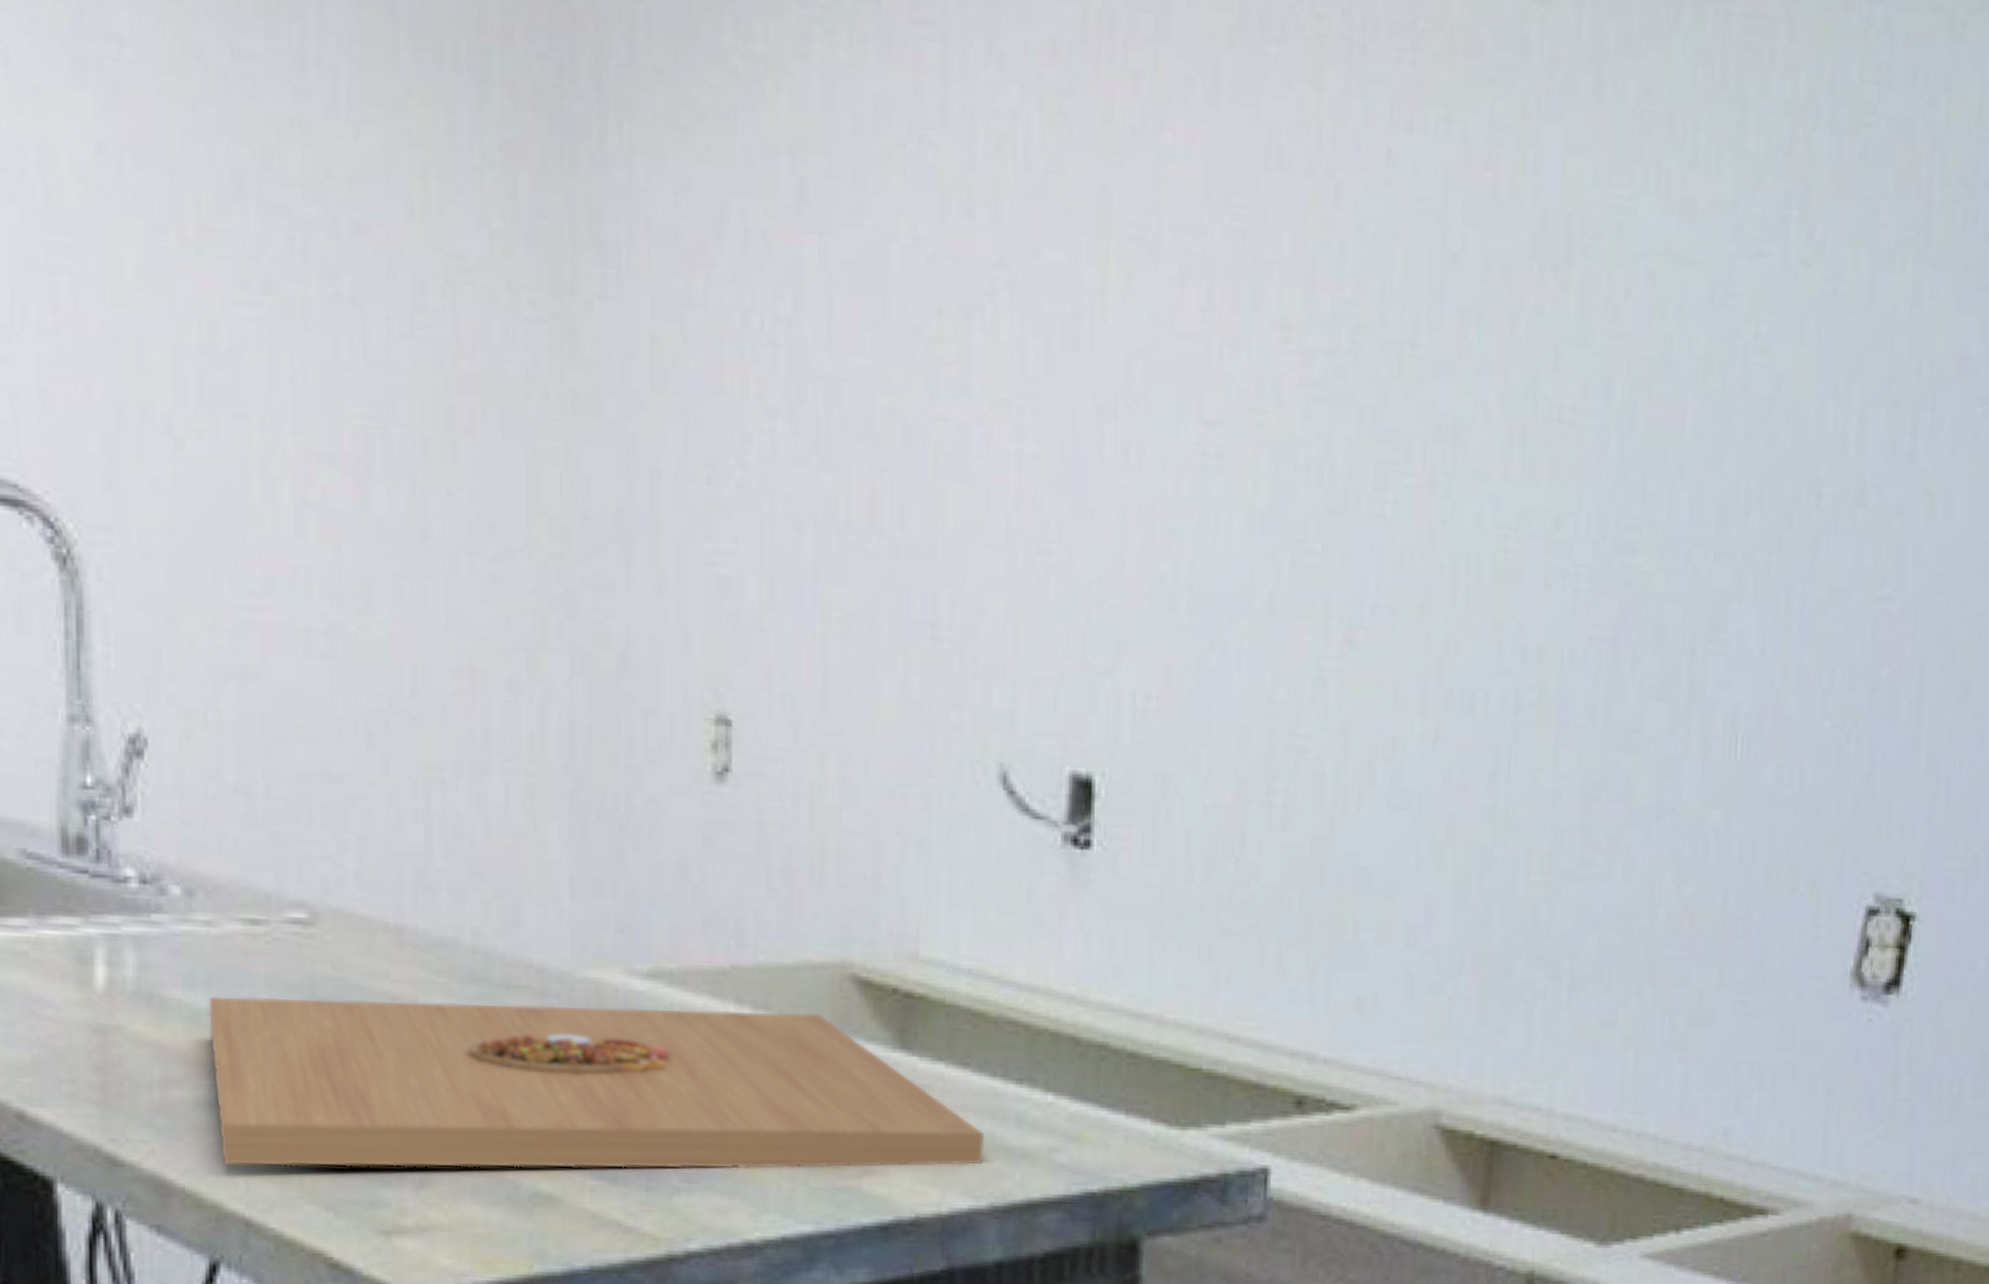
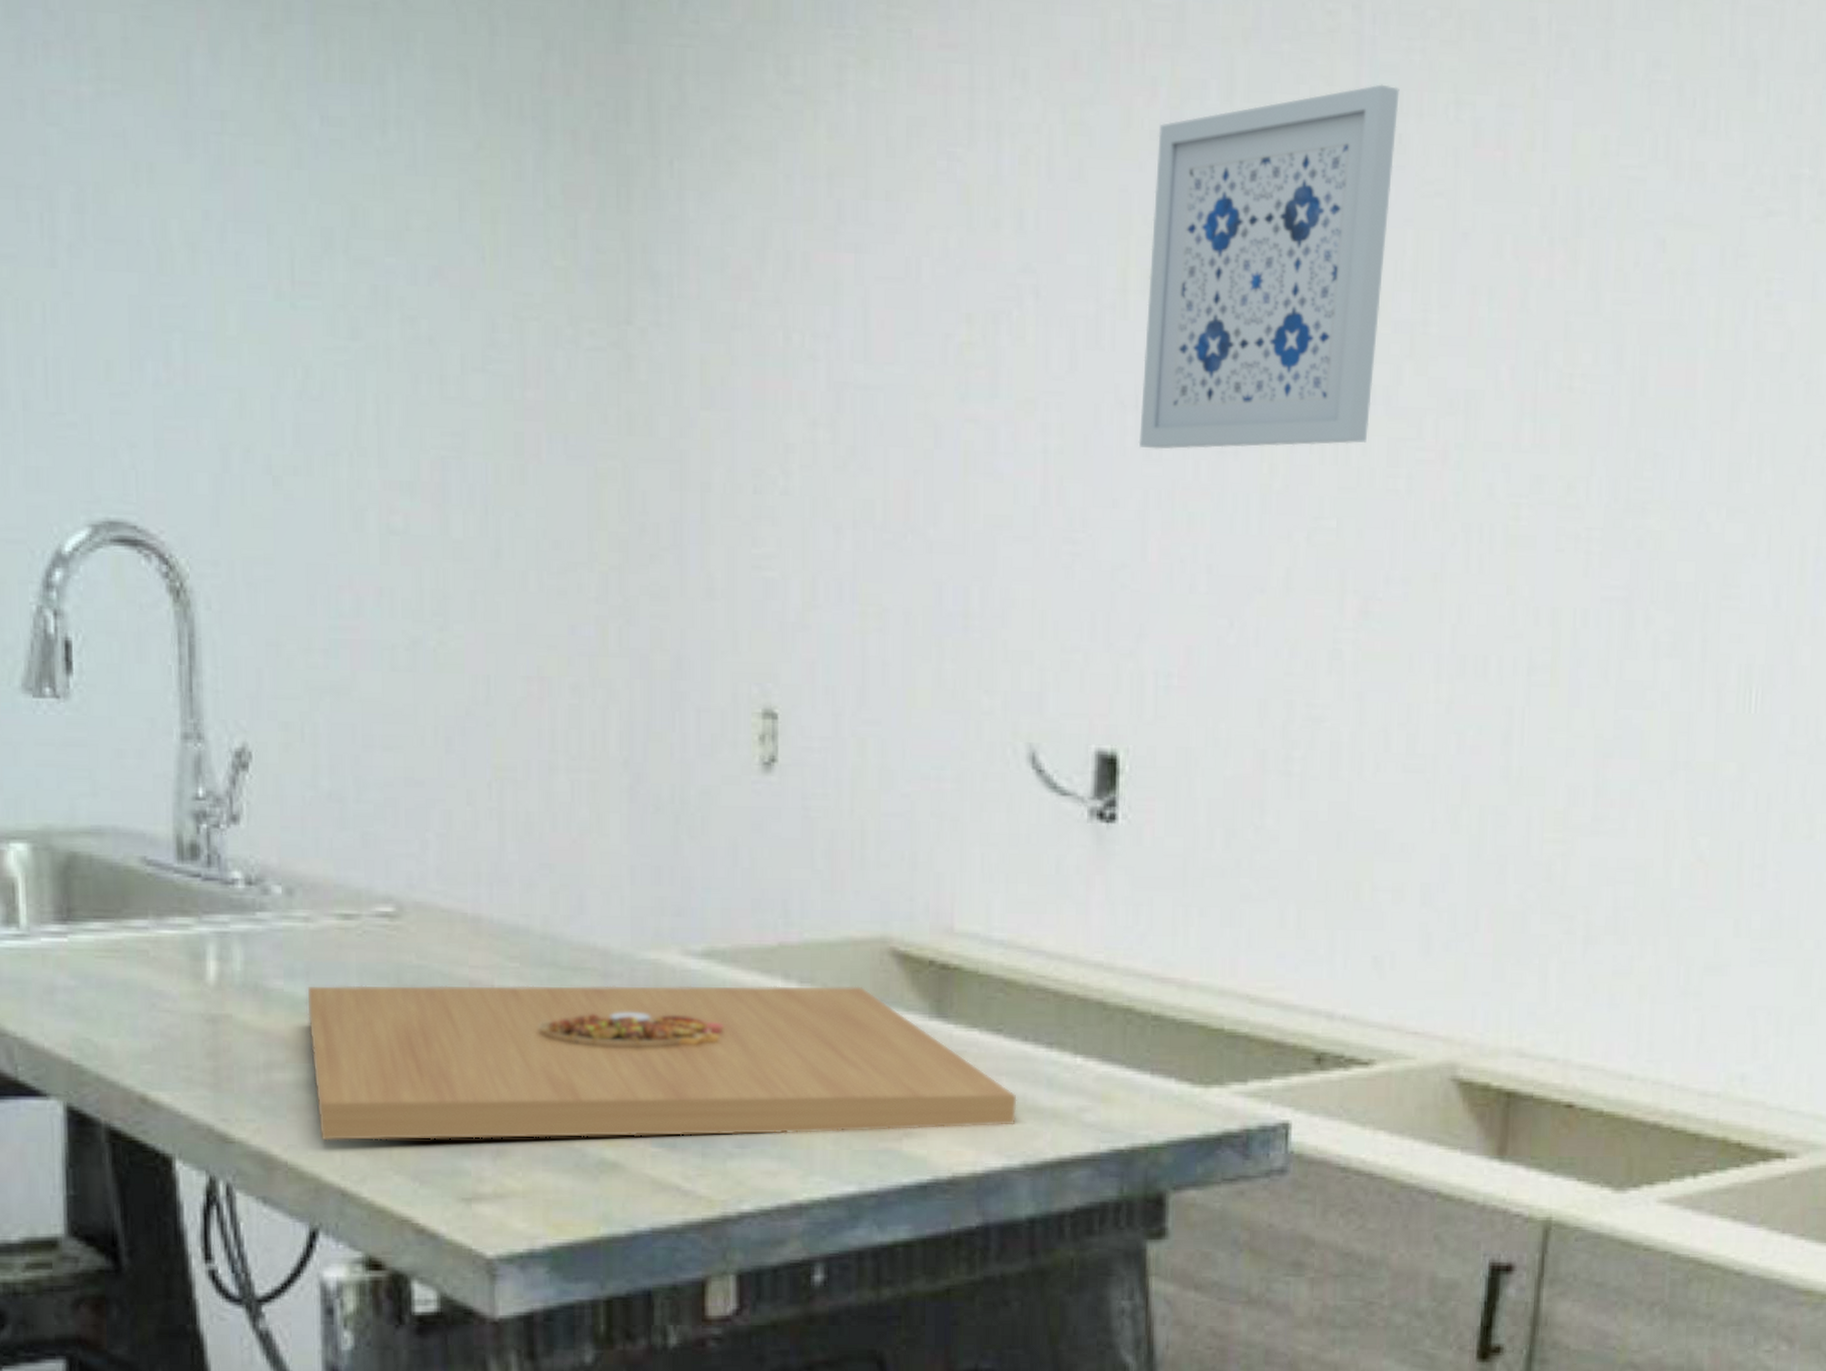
wall art: none [1117,94,1389,466] -> present [1138,84,1400,450]

